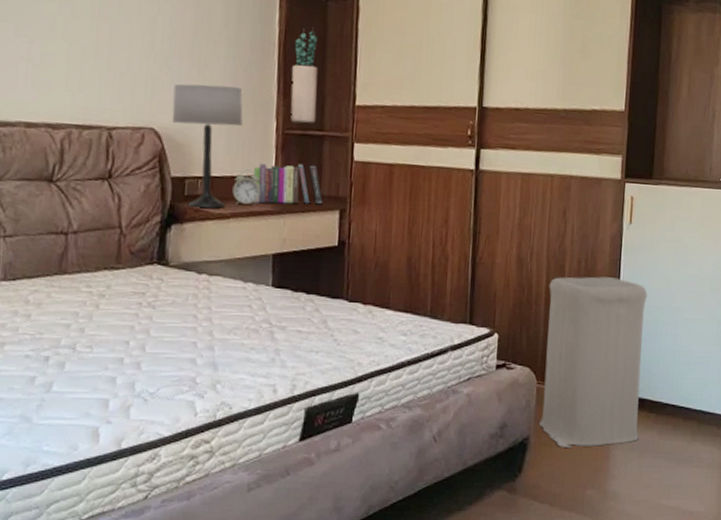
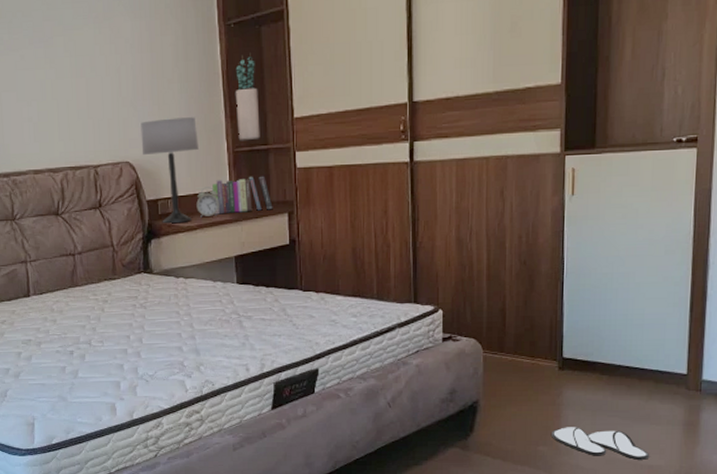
laundry basket: present [539,276,648,449] -> none [487,249,595,410]
slippers: none [600,468,691,505] -> present [552,427,650,460]

